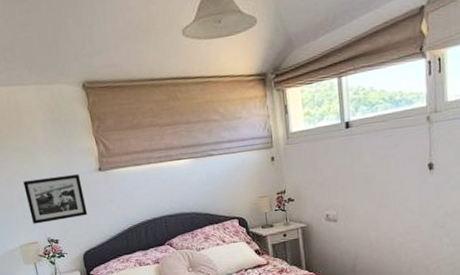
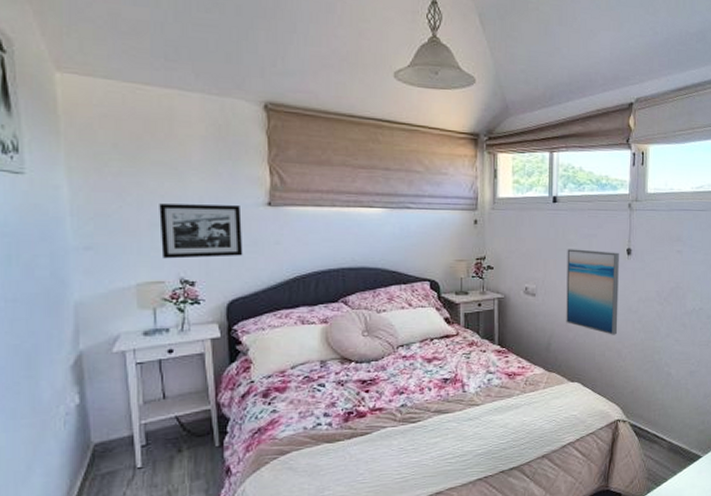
wall art: none [364,168,424,252] -> present [566,249,619,335]

